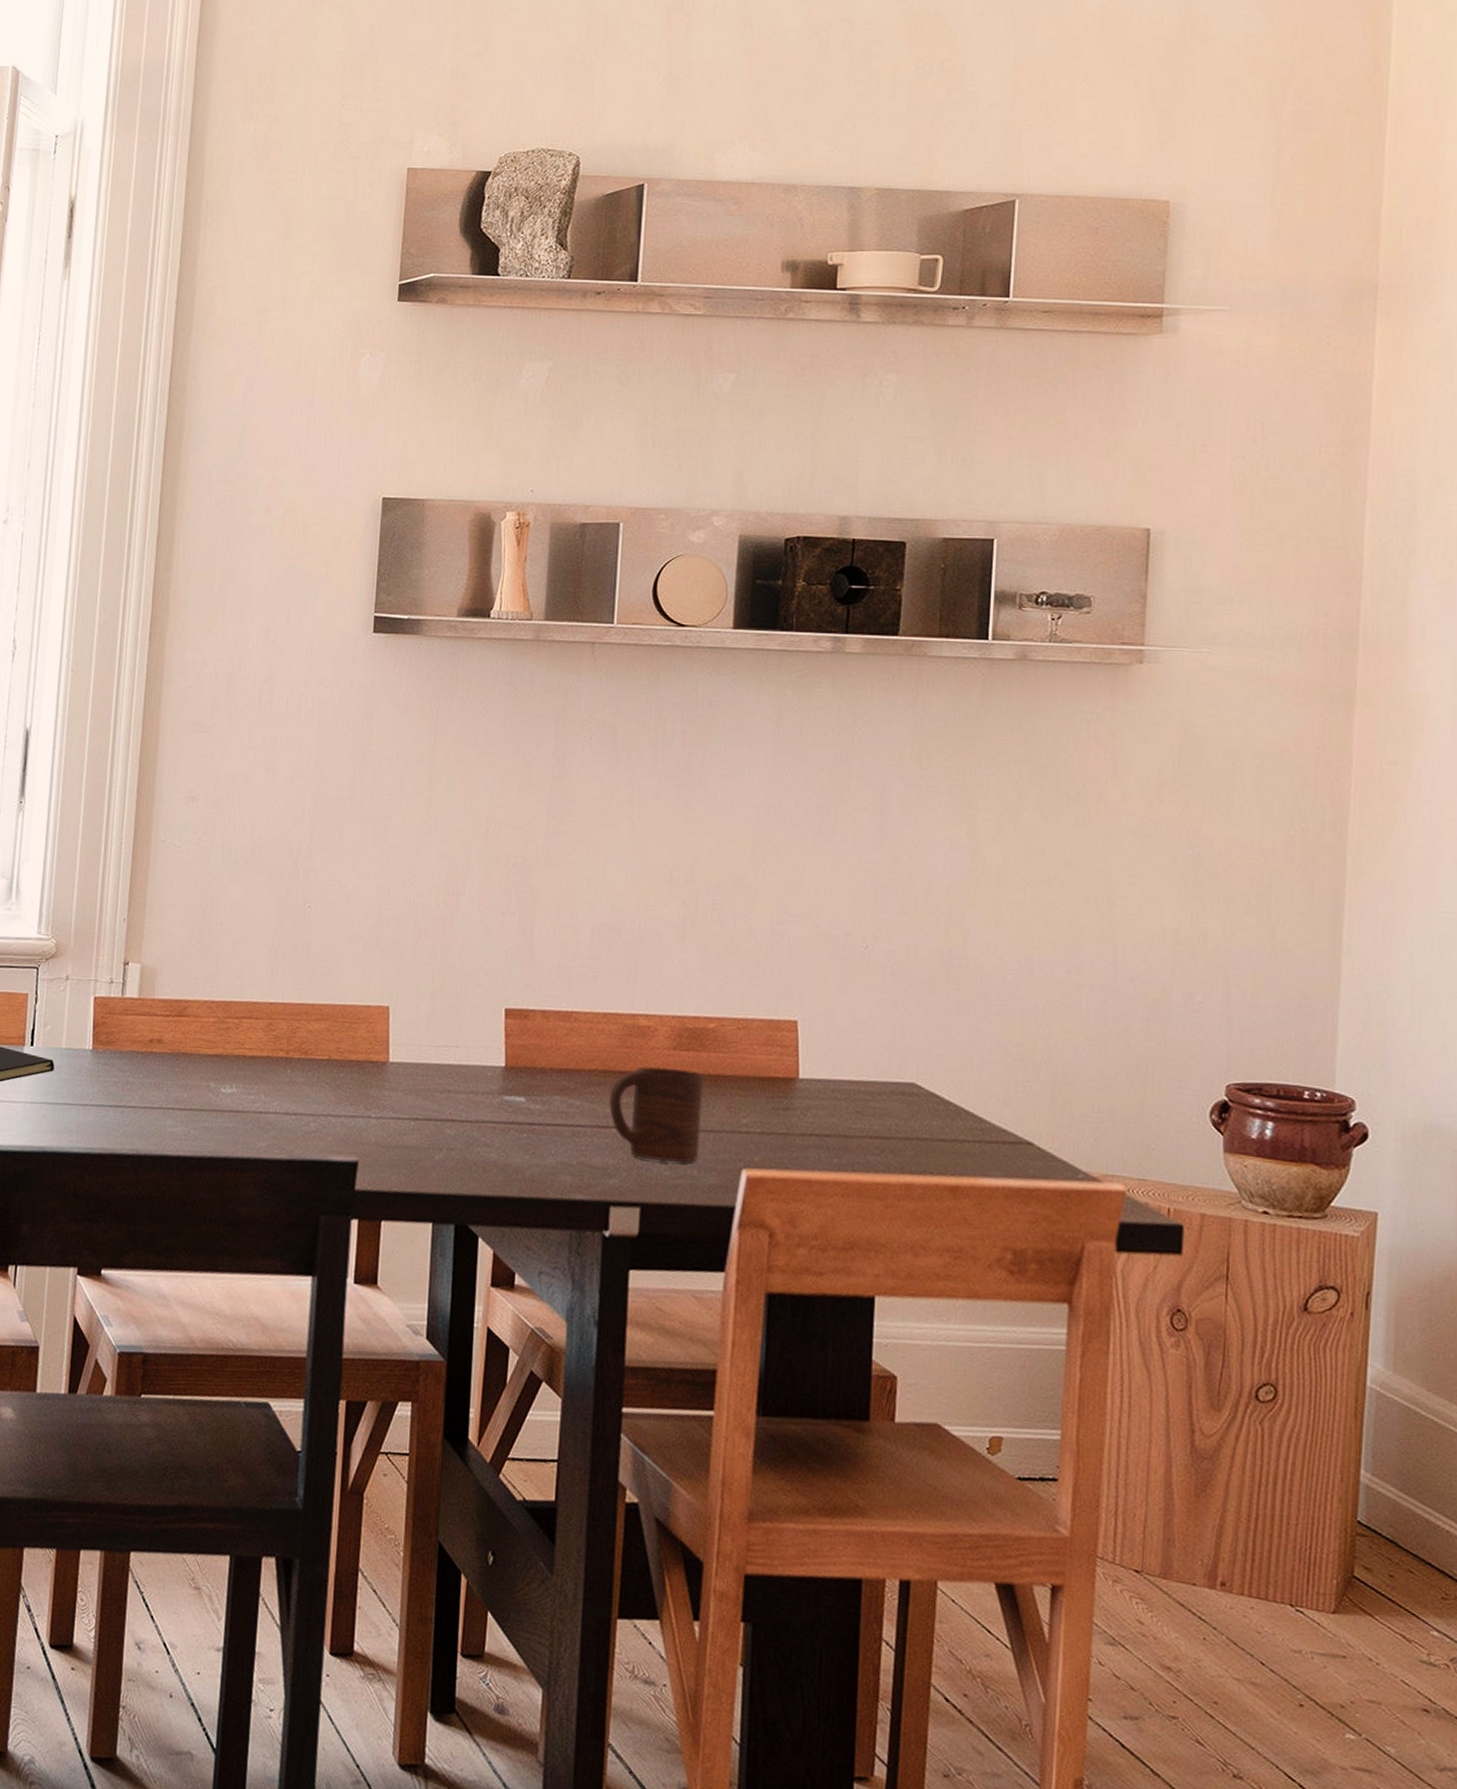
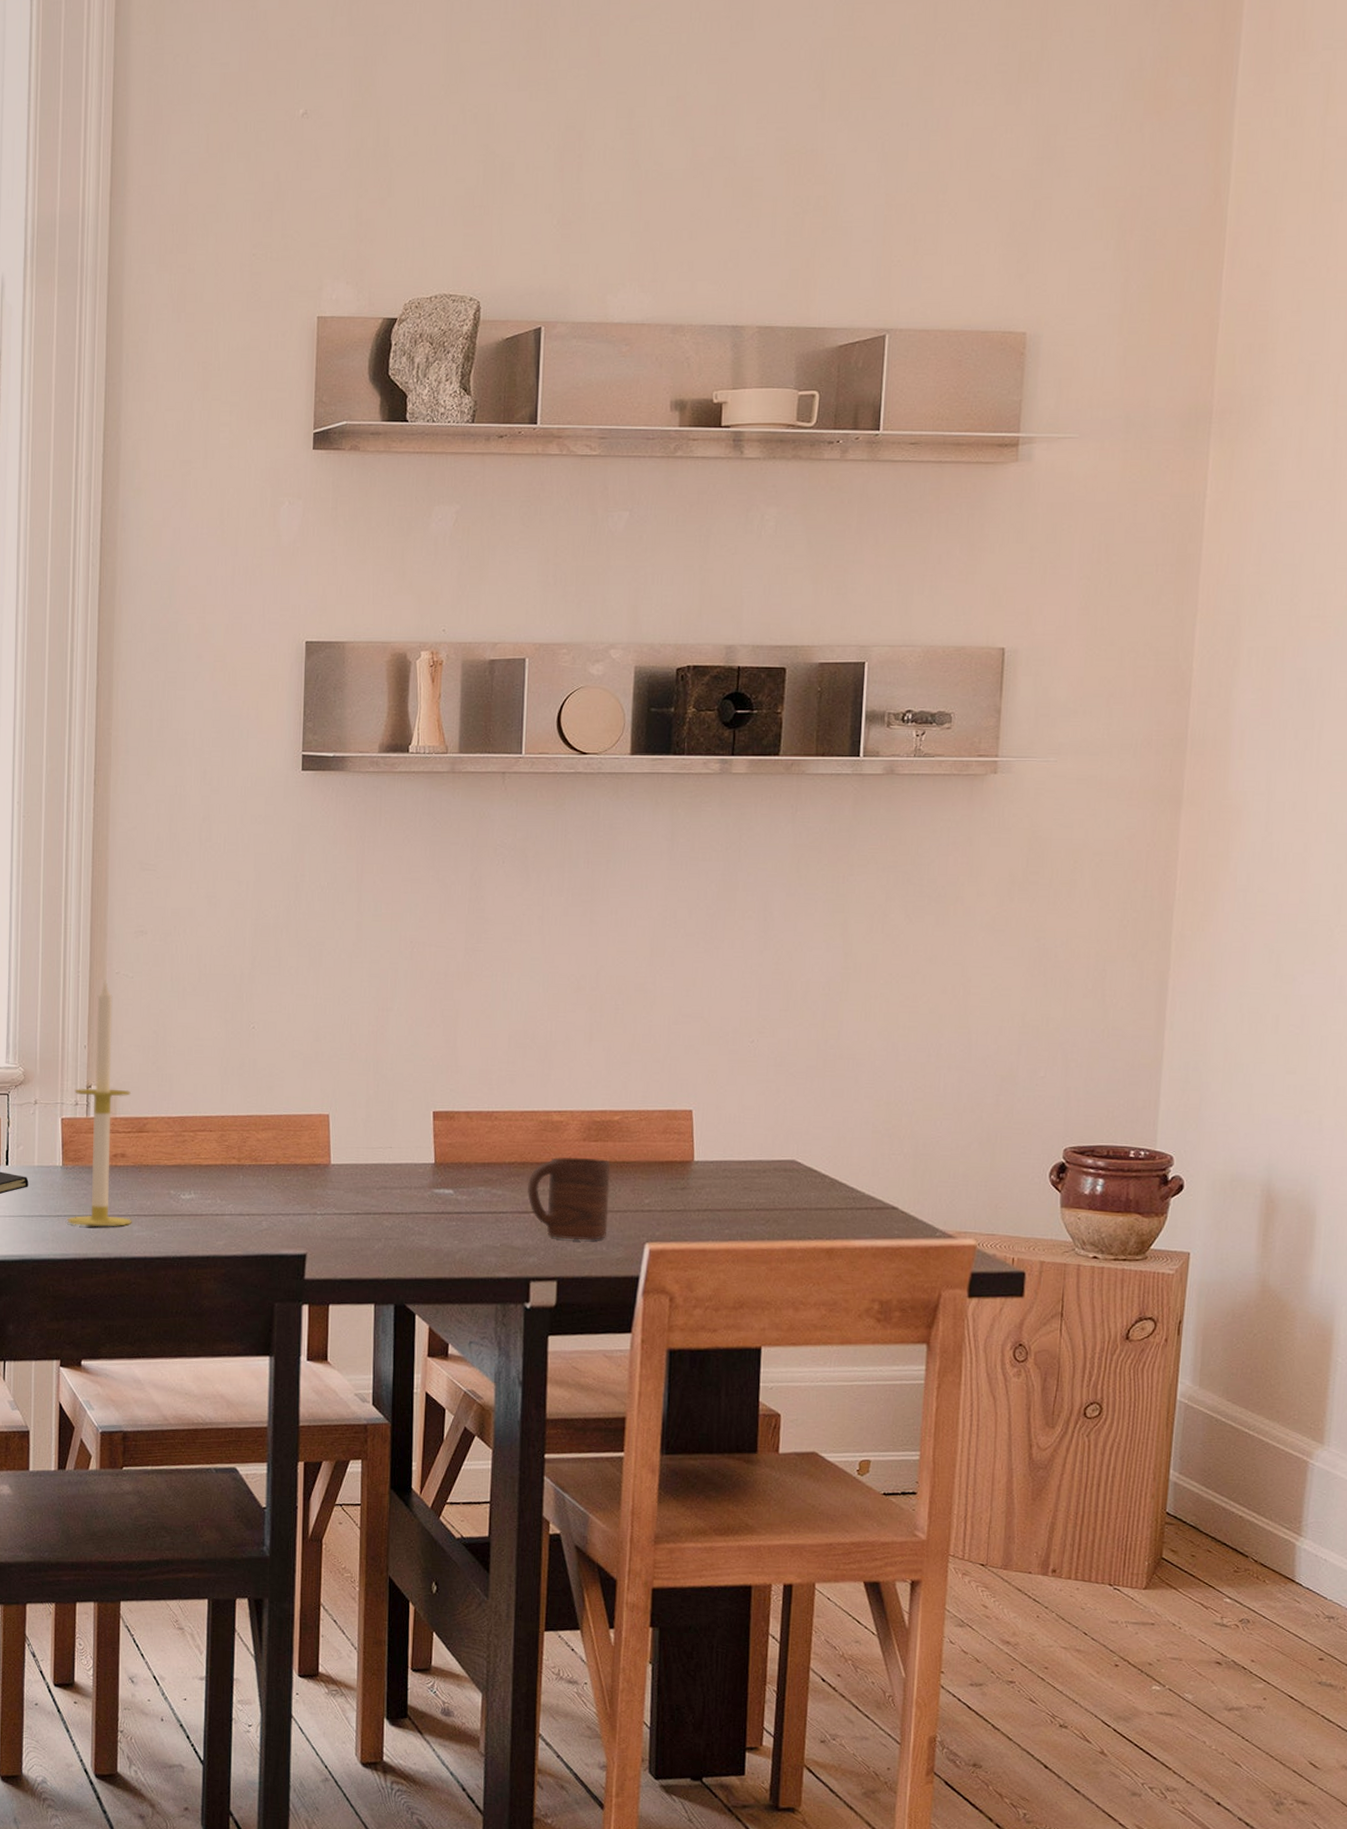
candle: none [94,848,173,1120] -> present [67,980,132,1227]

